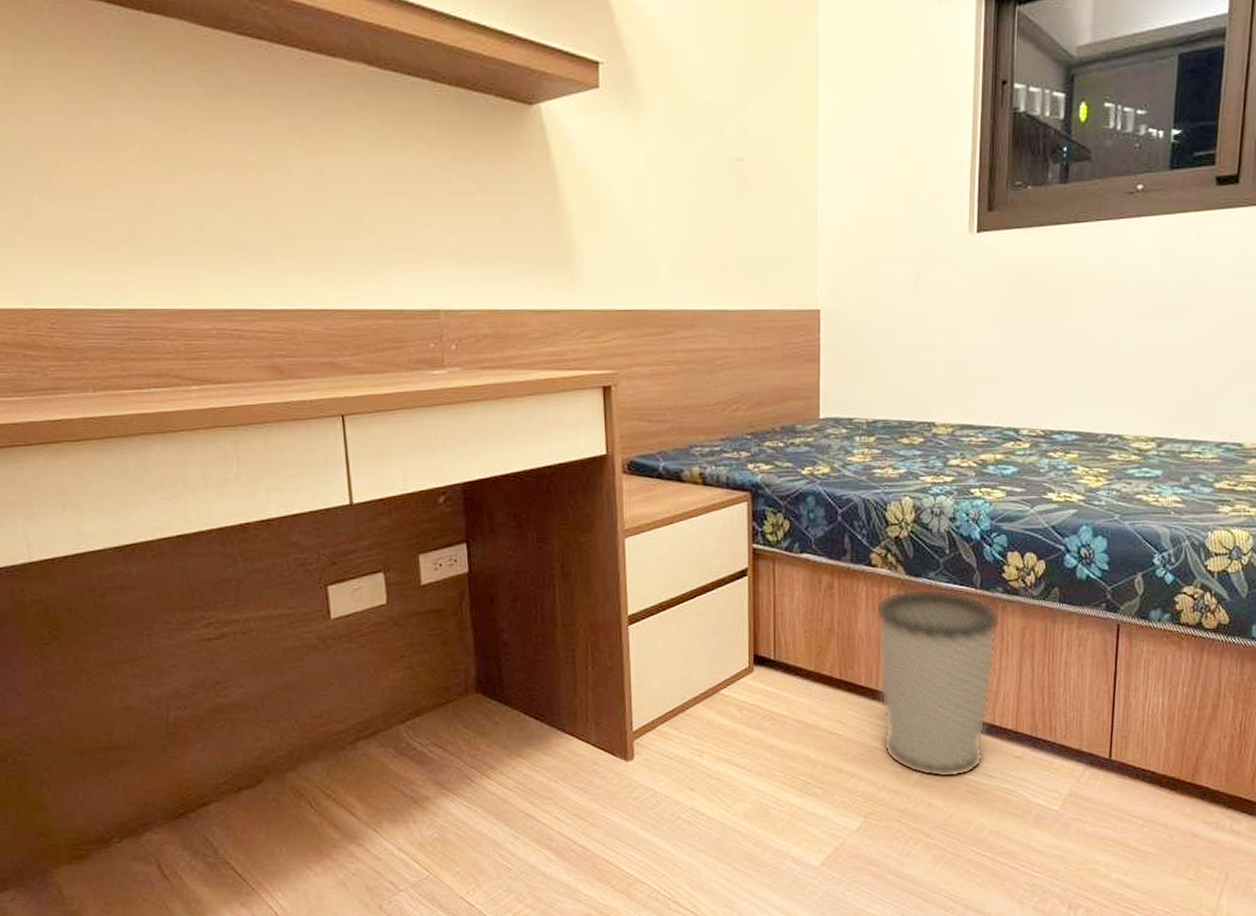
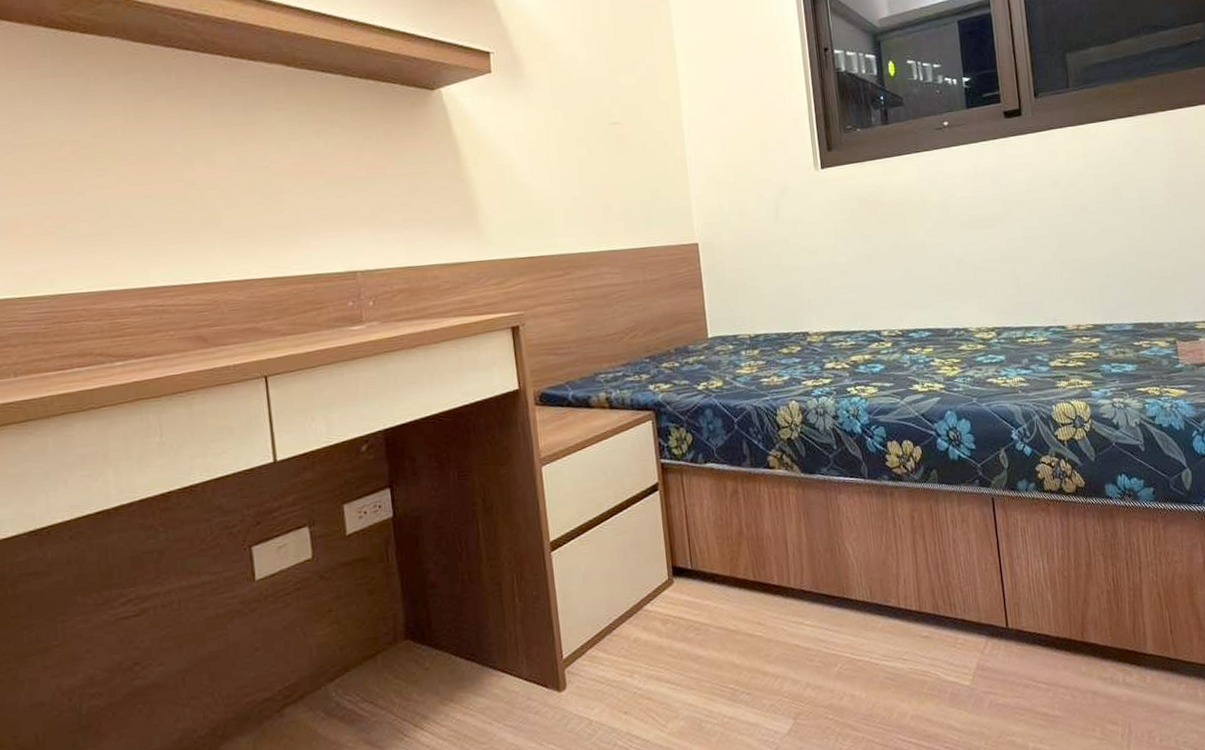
wastebasket: present [875,588,1001,779] -> none [777,482,896,669]

